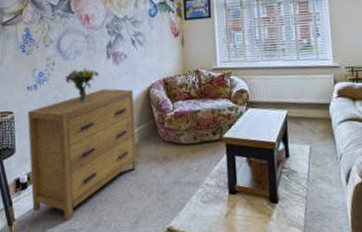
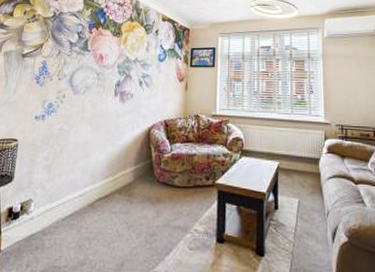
dresser: present [27,88,137,221] -> none [20,125,134,257]
bouquet: present [65,68,99,102] -> none [72,103,105,136]

